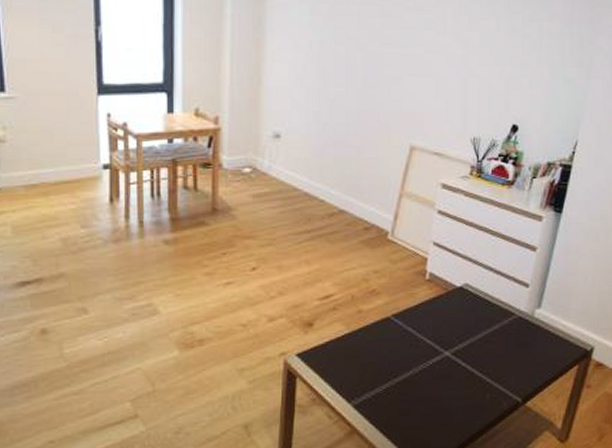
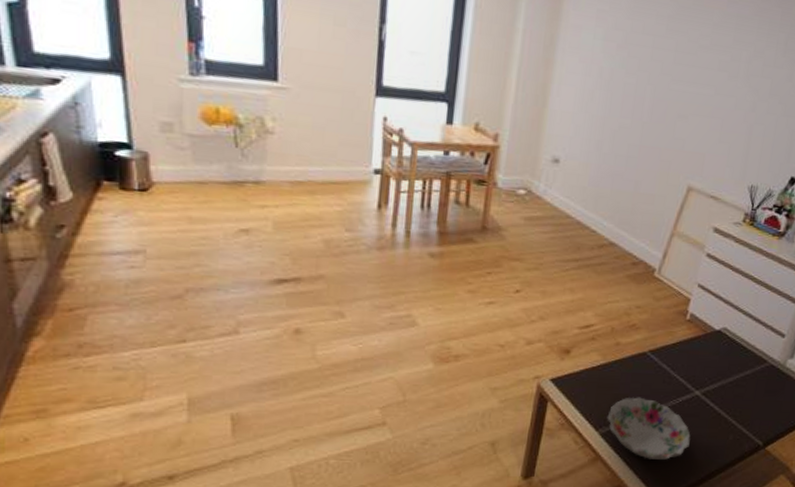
decorative bowl: none [358,364,446,428] -> present [607,397,691,460]

